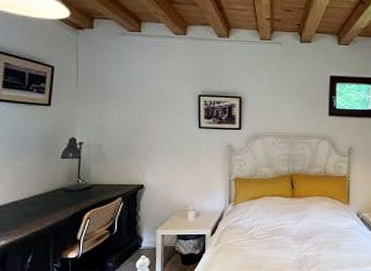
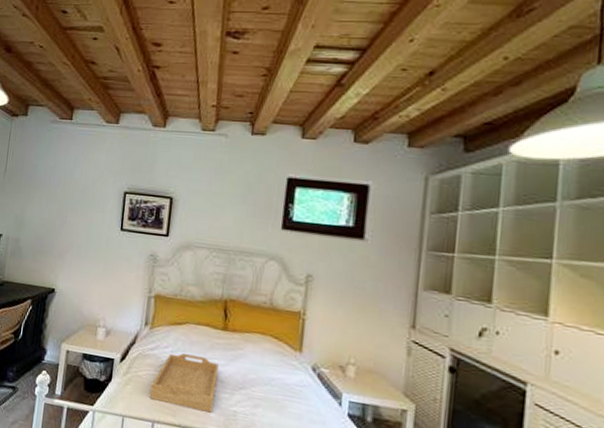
serving tray: none [238,219,290,261] -> present [149,352,219,413]

